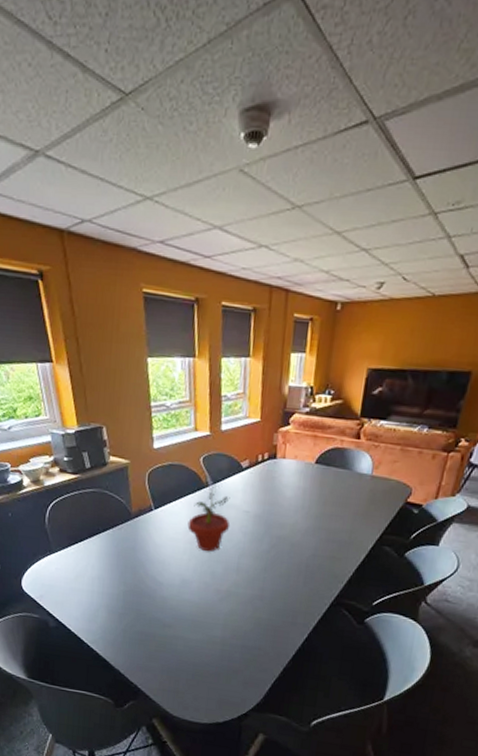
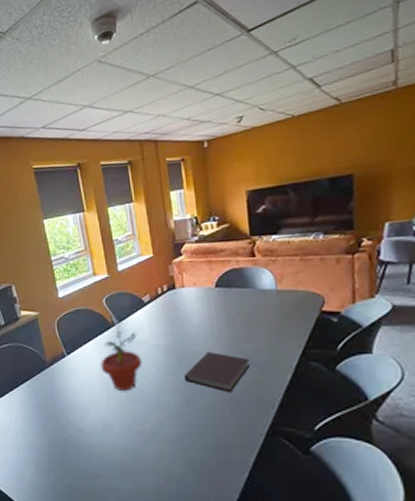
notebook: none [267,525,331,565] -> present [184,352,250,393]

